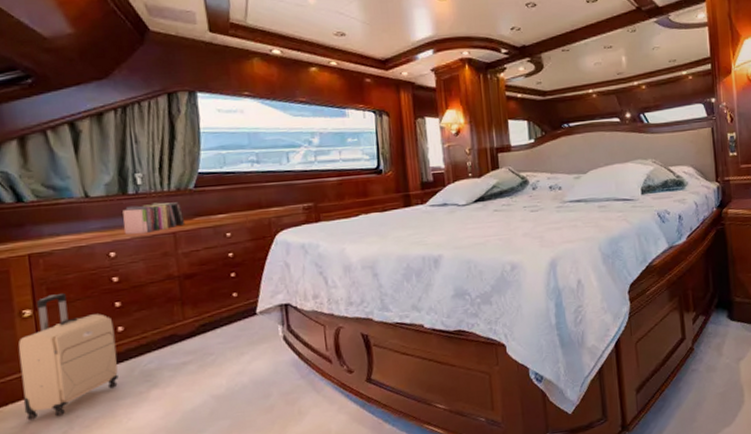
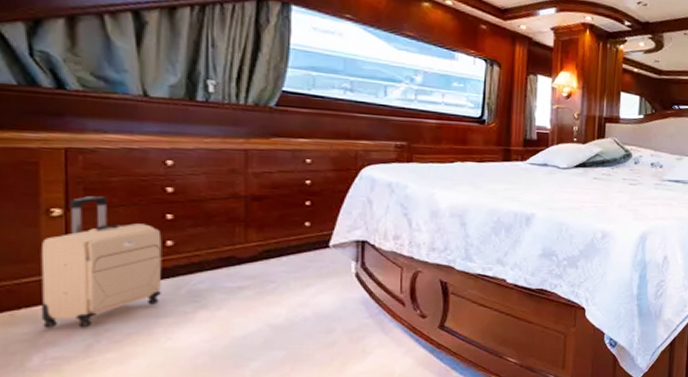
books: present [122,202,186,235] -> none [186,114,260,147]

